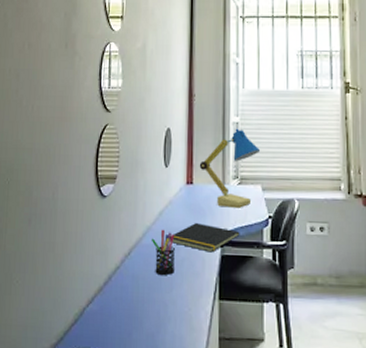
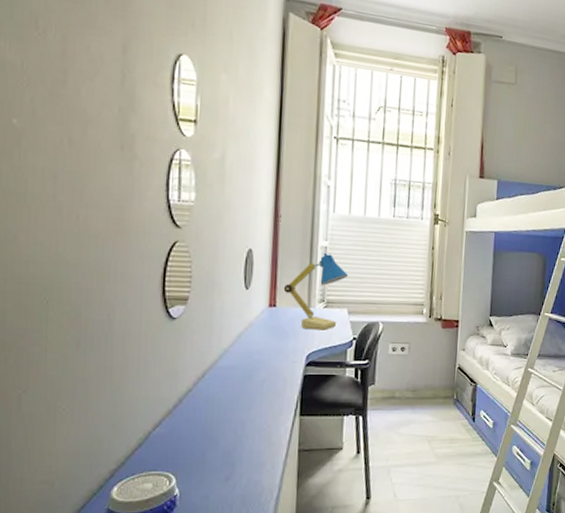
pen holder: present [151,229,175,275] -> none [228,351,255,395]
notepad: present [170,223,240,253] -> none [249,345,324,373]

